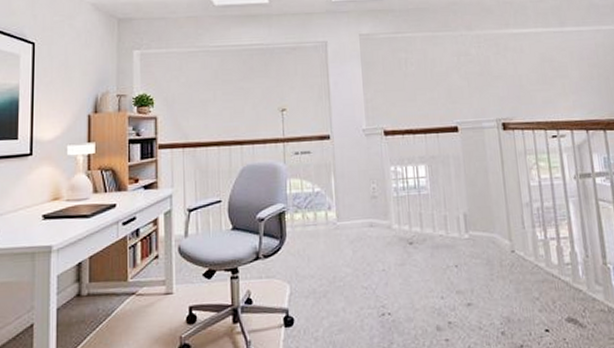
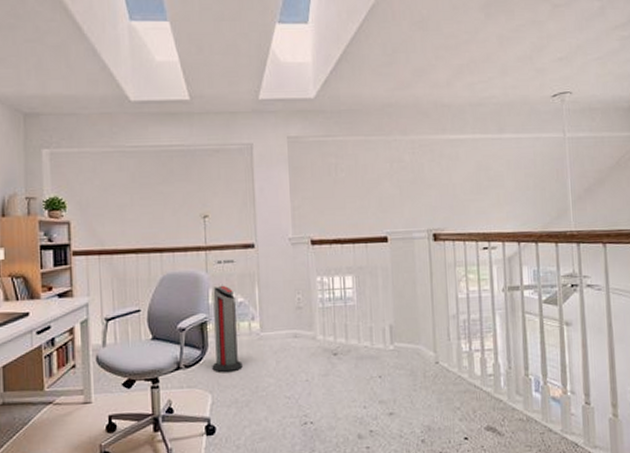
air purifier: none [290,175,320,262] -> present [212,285,243,372]

